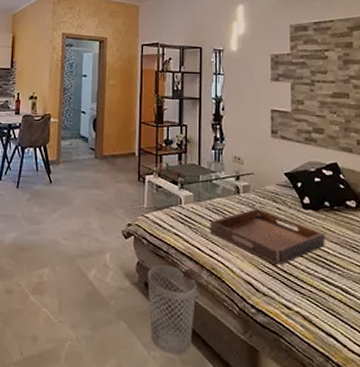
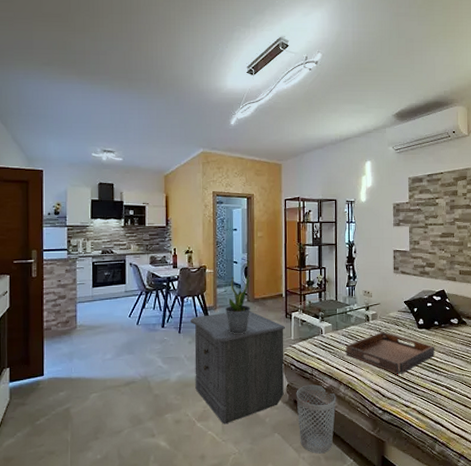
nightstand: none [30,168,138,302] -> present [191,311,286,425]
potted plant: none [69,128,98,196] -> present [226,276,250,334]

